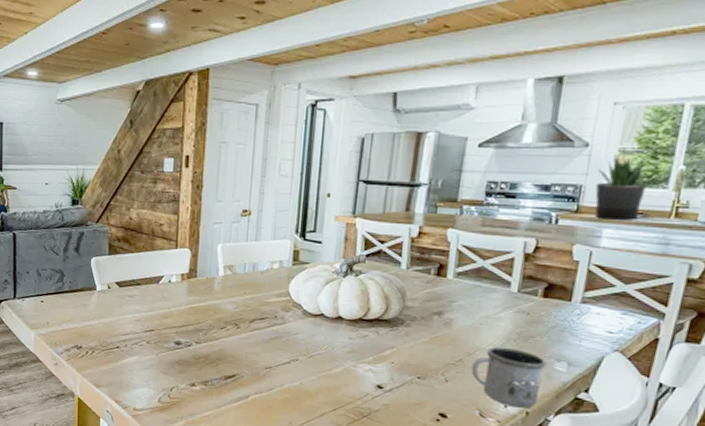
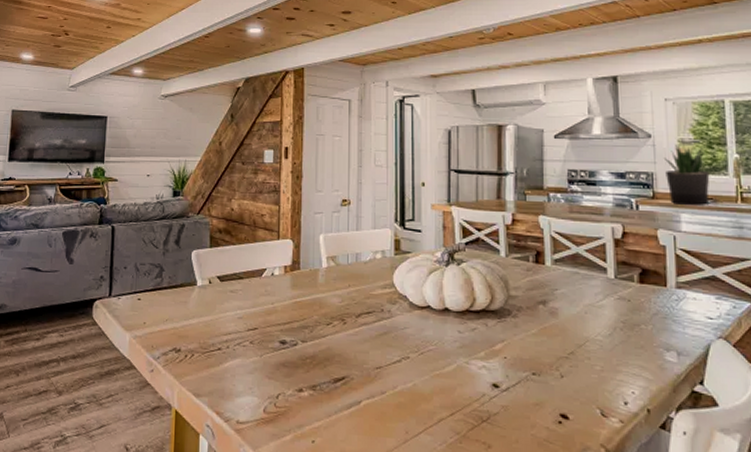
mug: present [471,346,547,408] -> none [584,336,657,405]

